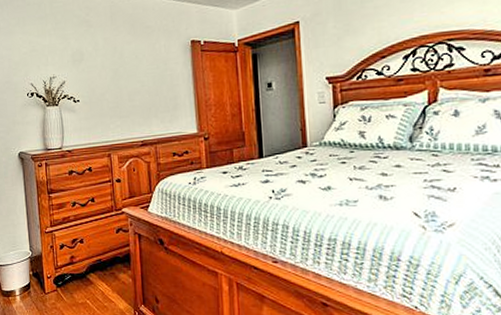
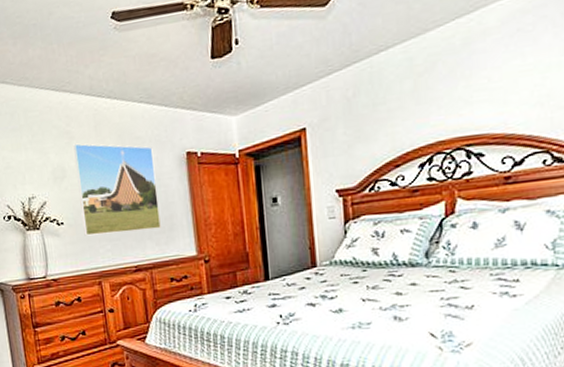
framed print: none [90,31,166,113] -> present [72,143,161,236]

